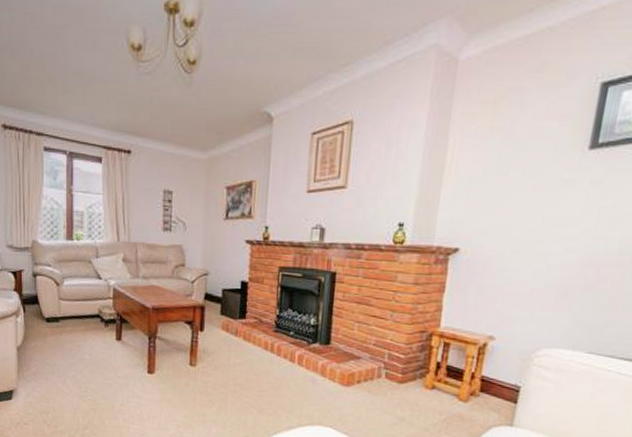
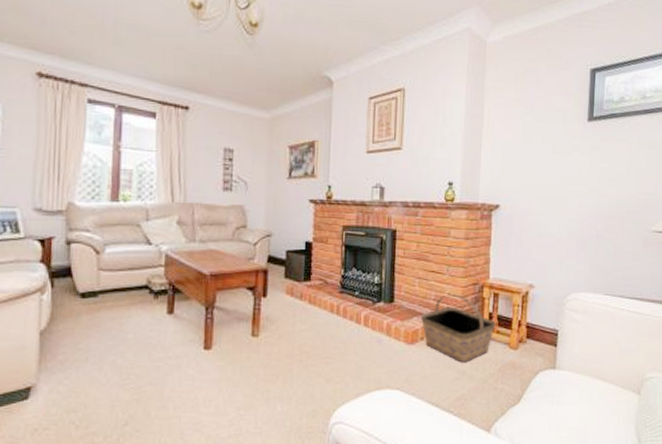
basket: none [359,340,444,410] -> present [421,294,496,363]

